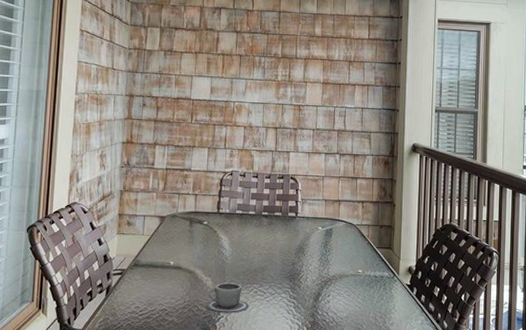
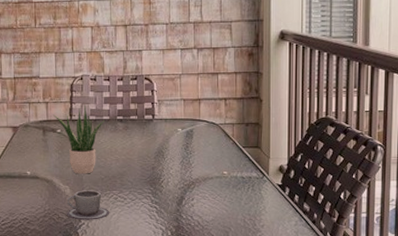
potted plant: none [201,199,250,267] -> present [53,104,105,174]

